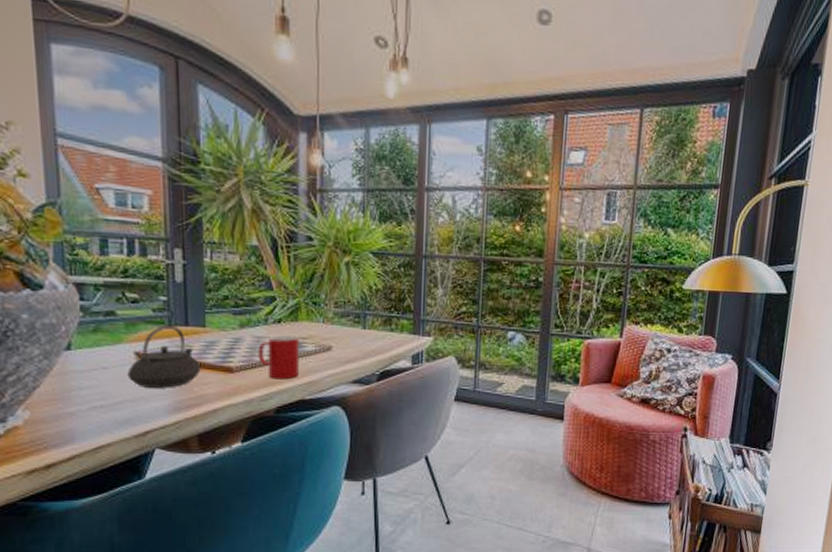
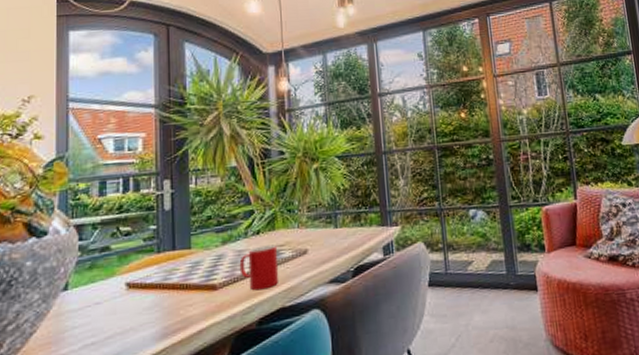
teapot: present [127,326,202,388] -> none [118,252,188,318]

